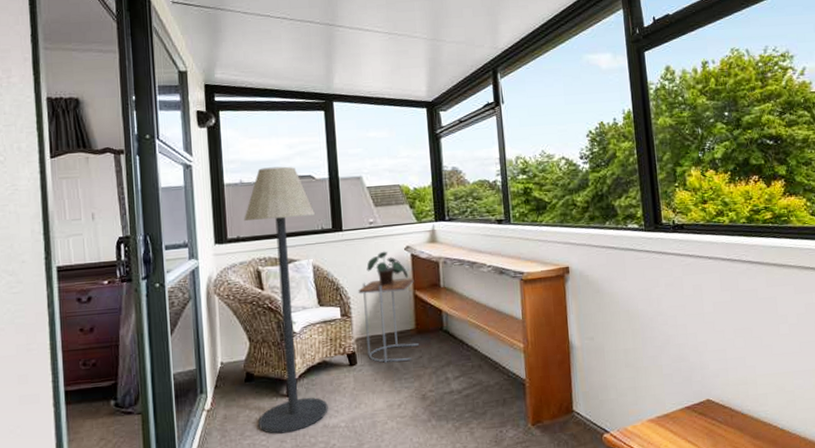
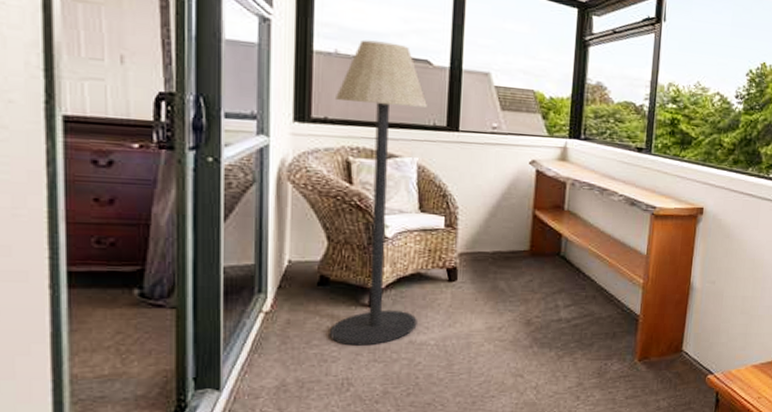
side table: present [358,278,419,363] -> none [469,192,535,283]
potted plant: present [366,251,409,286] -> none [482,161,530,201]

